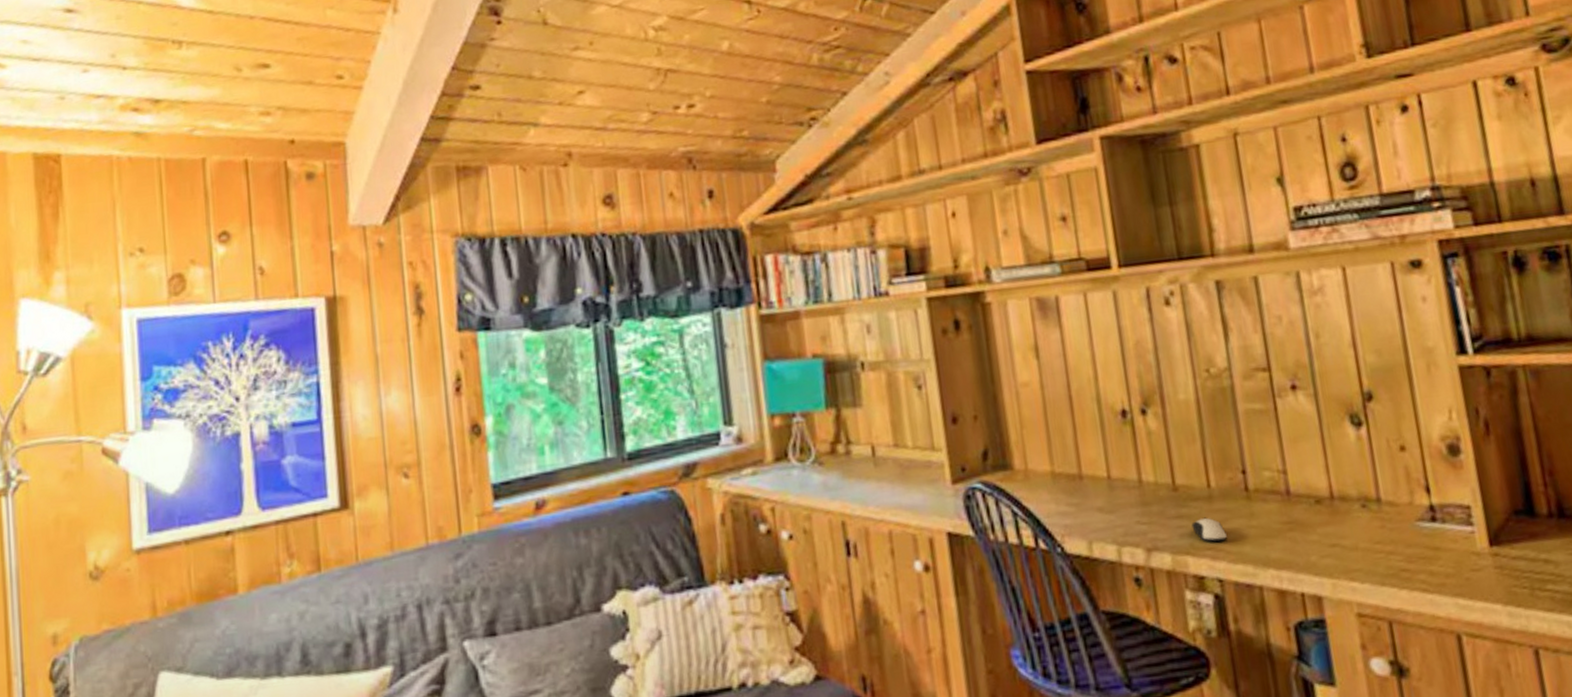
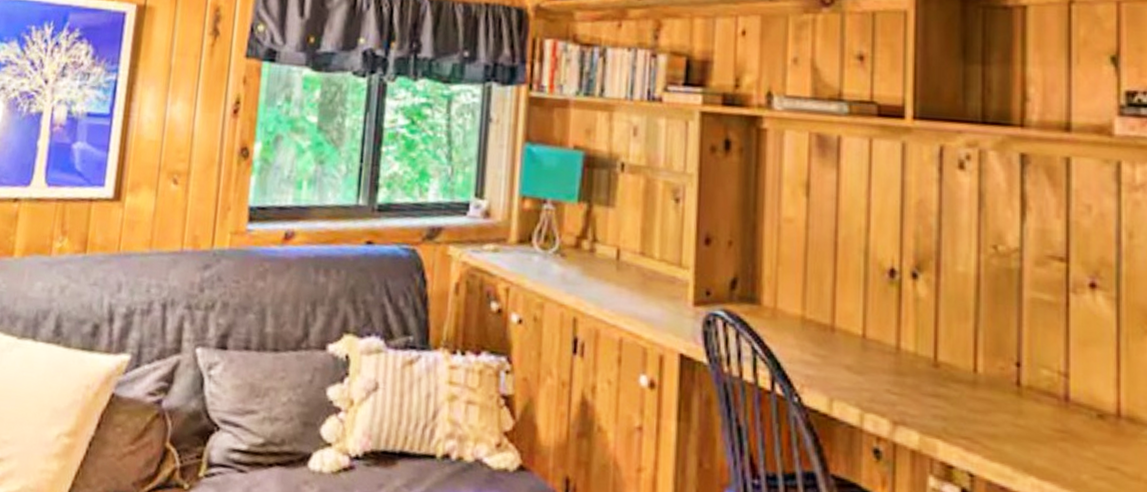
computer mouse: present [1191,517,1227,543] -> none [948,403,987,434]

